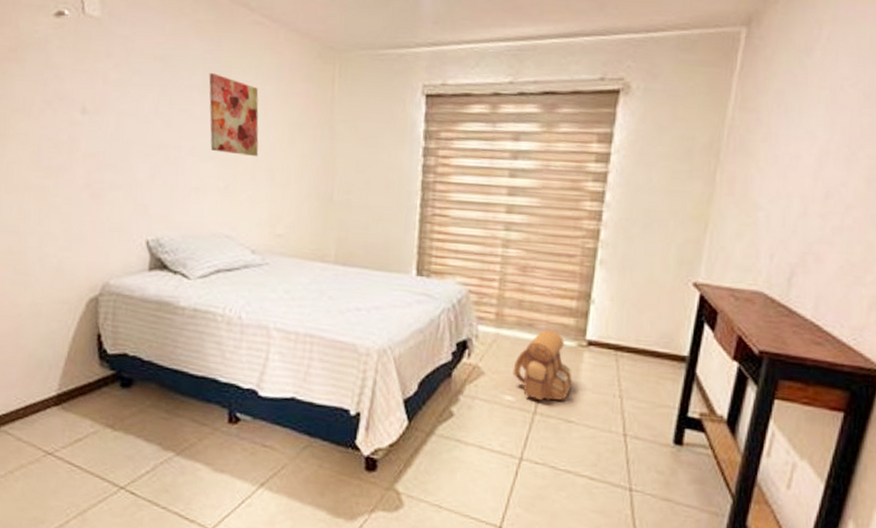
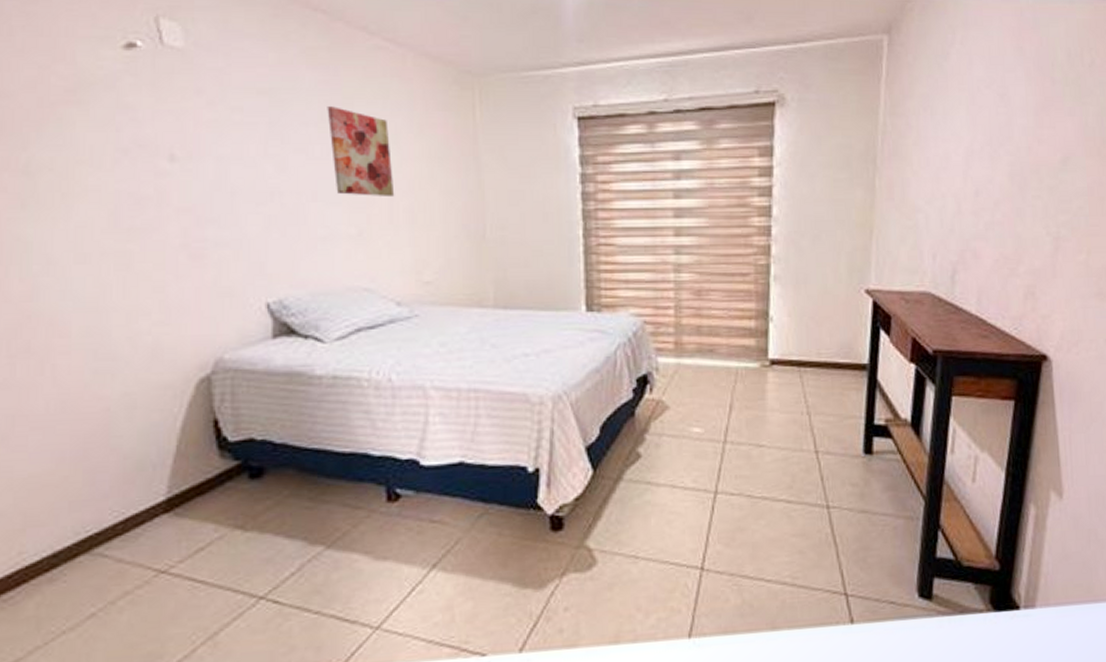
backpack: present [513,329,572,401] -> none [698,353,760,429]

